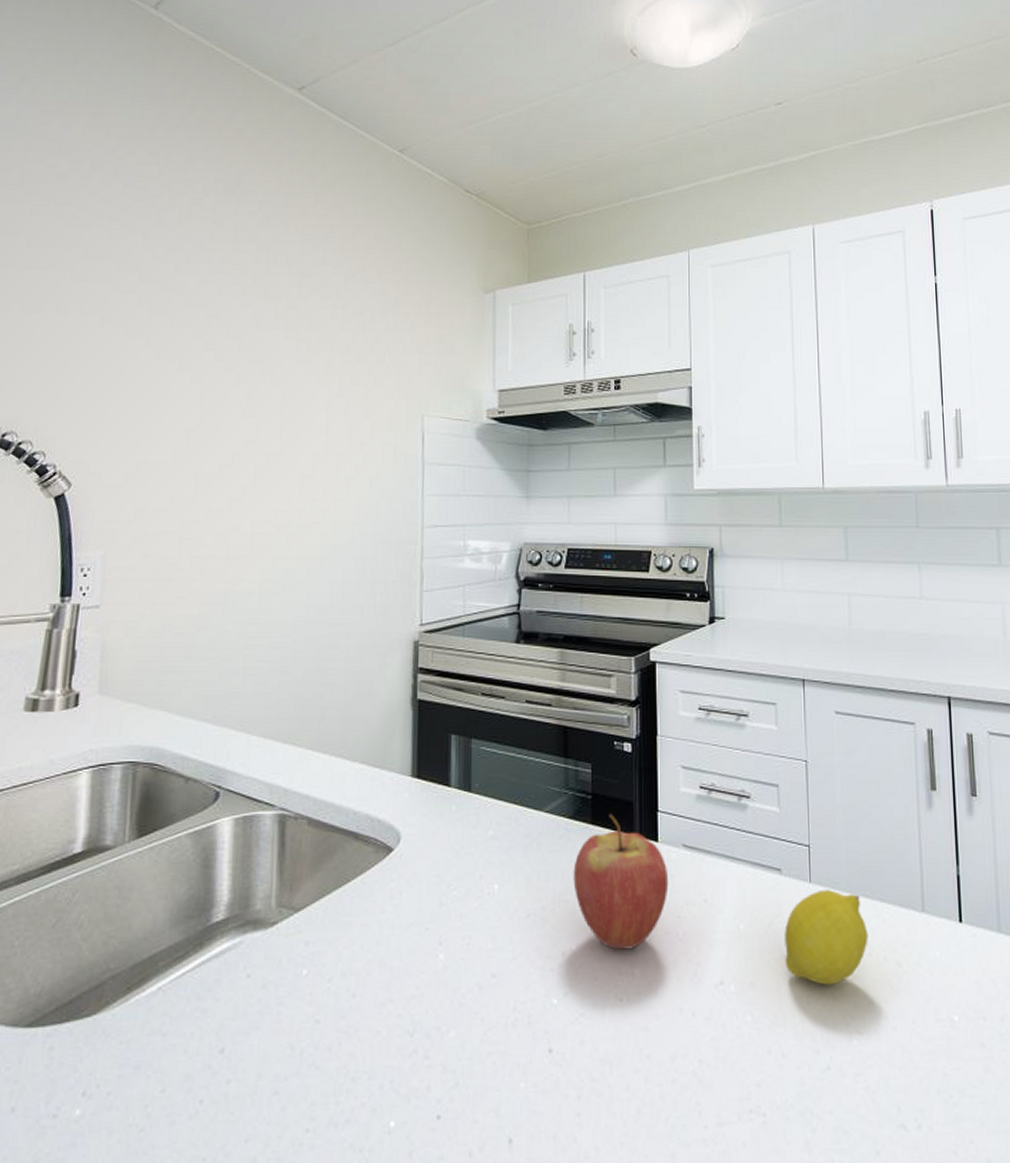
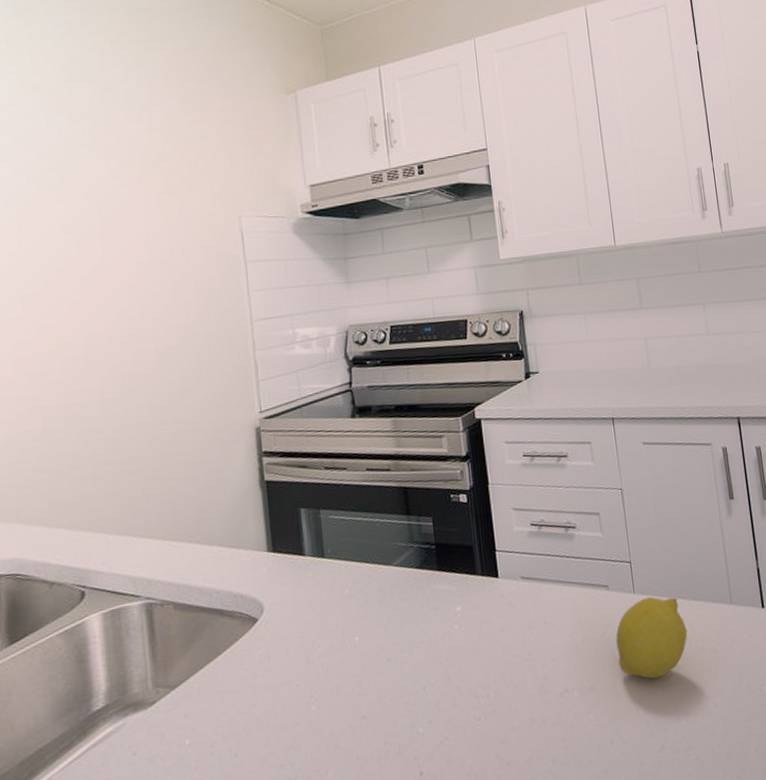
fruit: present [573,813,669,950] -> none [425,559,512,677]

